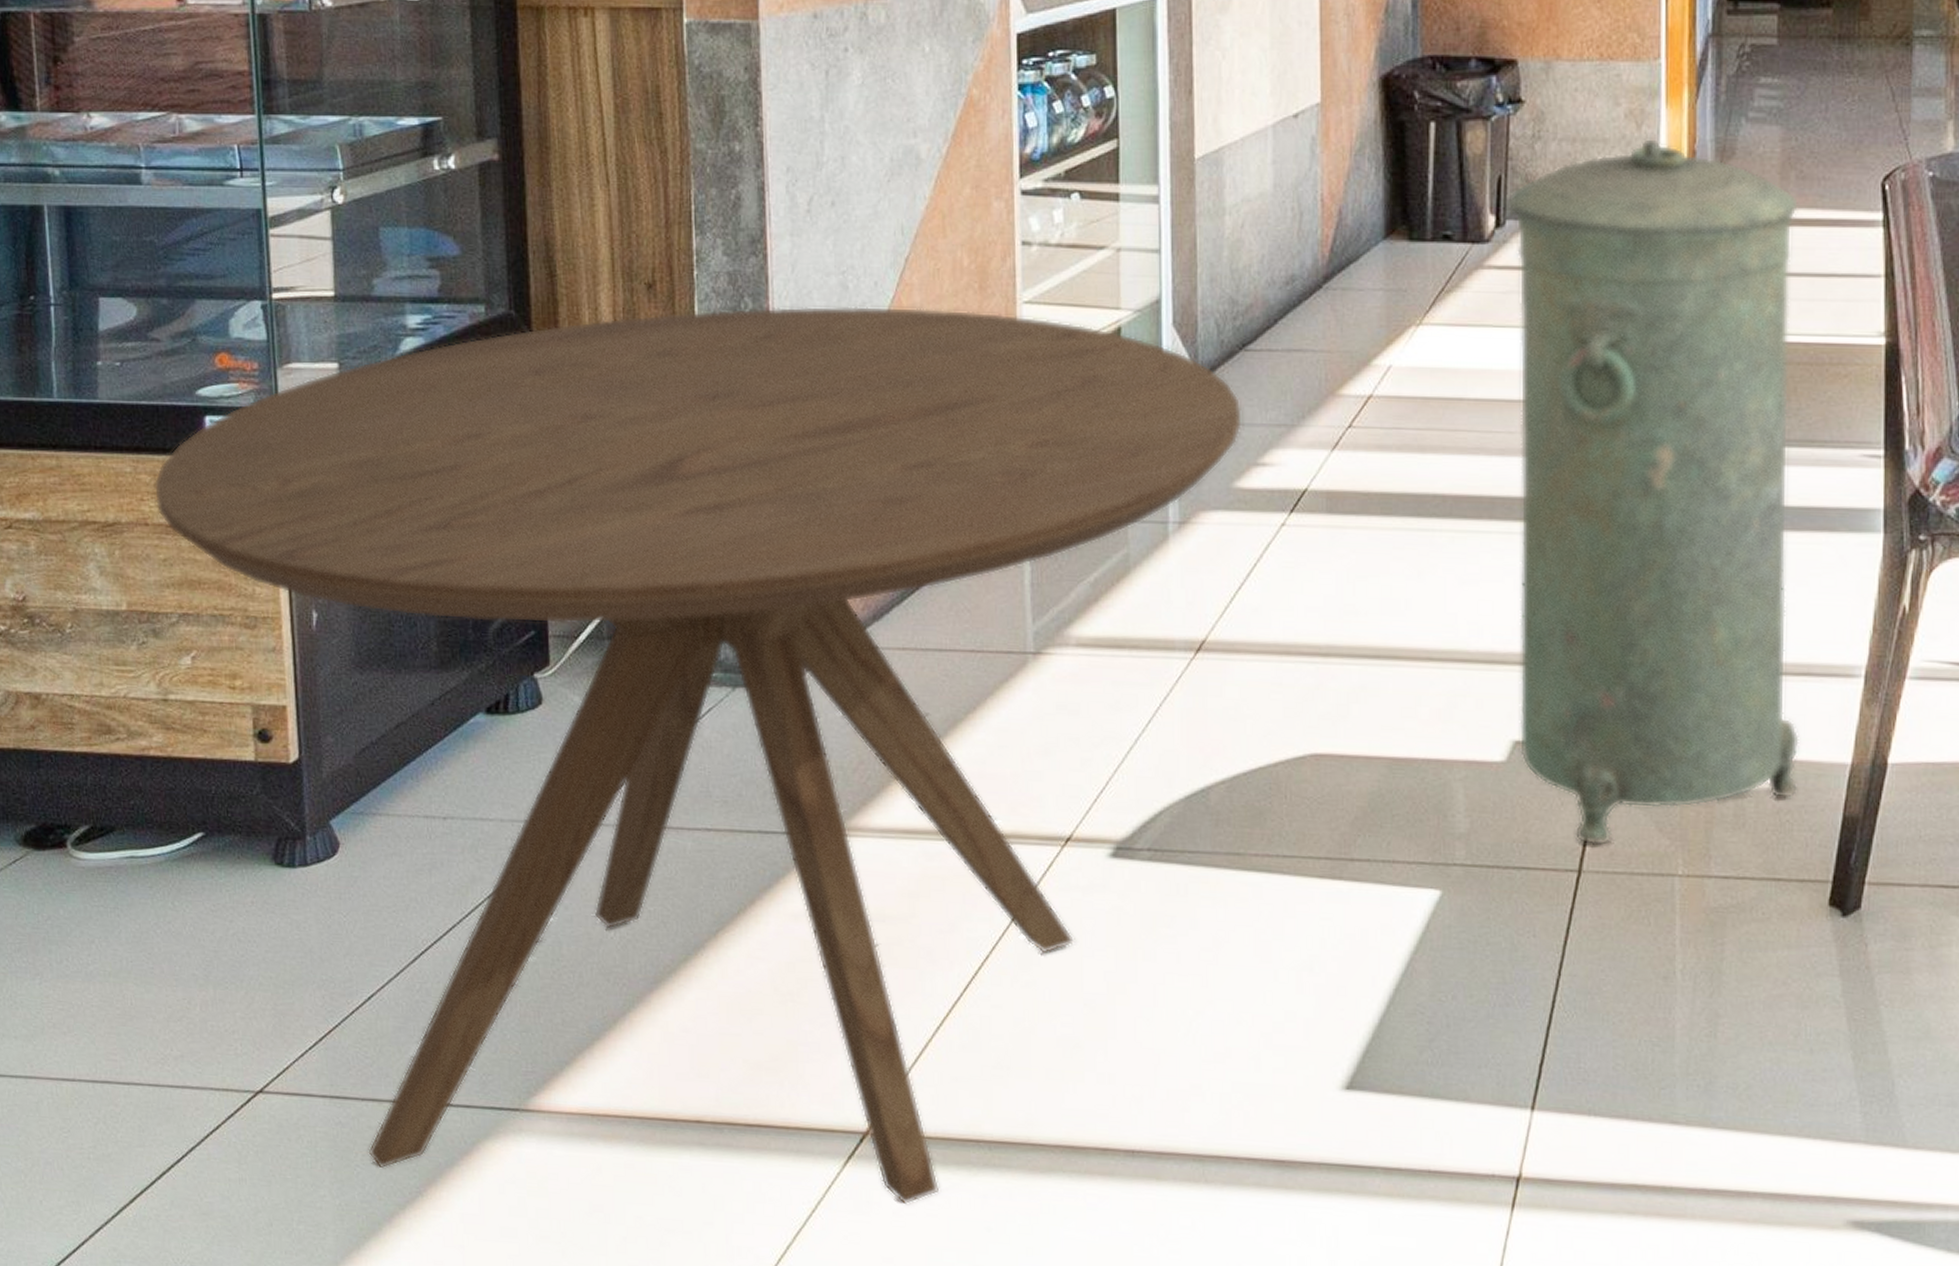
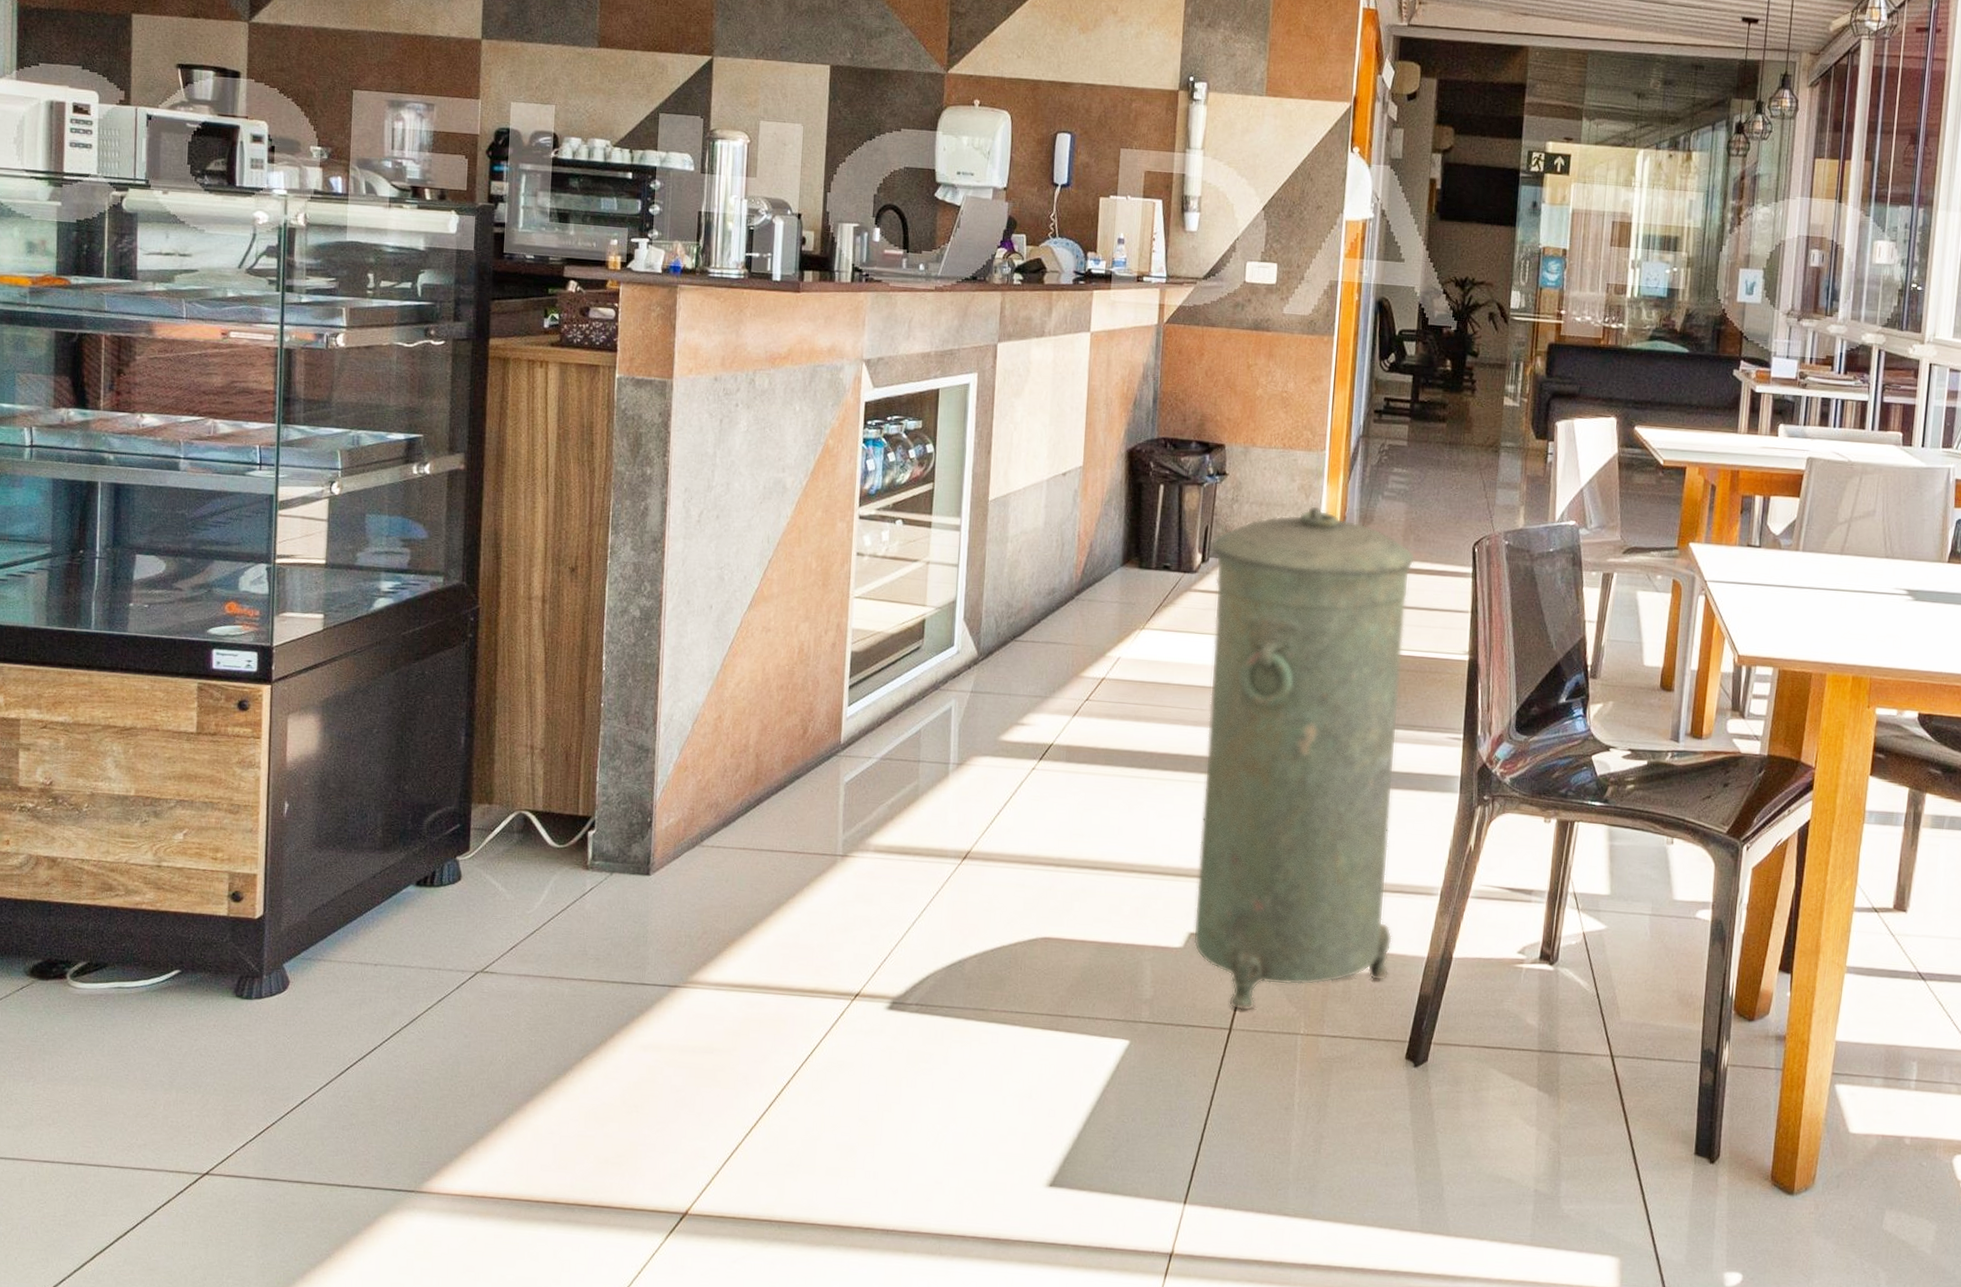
dining table: present [153,306,1243,1205] -> none [165,590,1010,1269]

